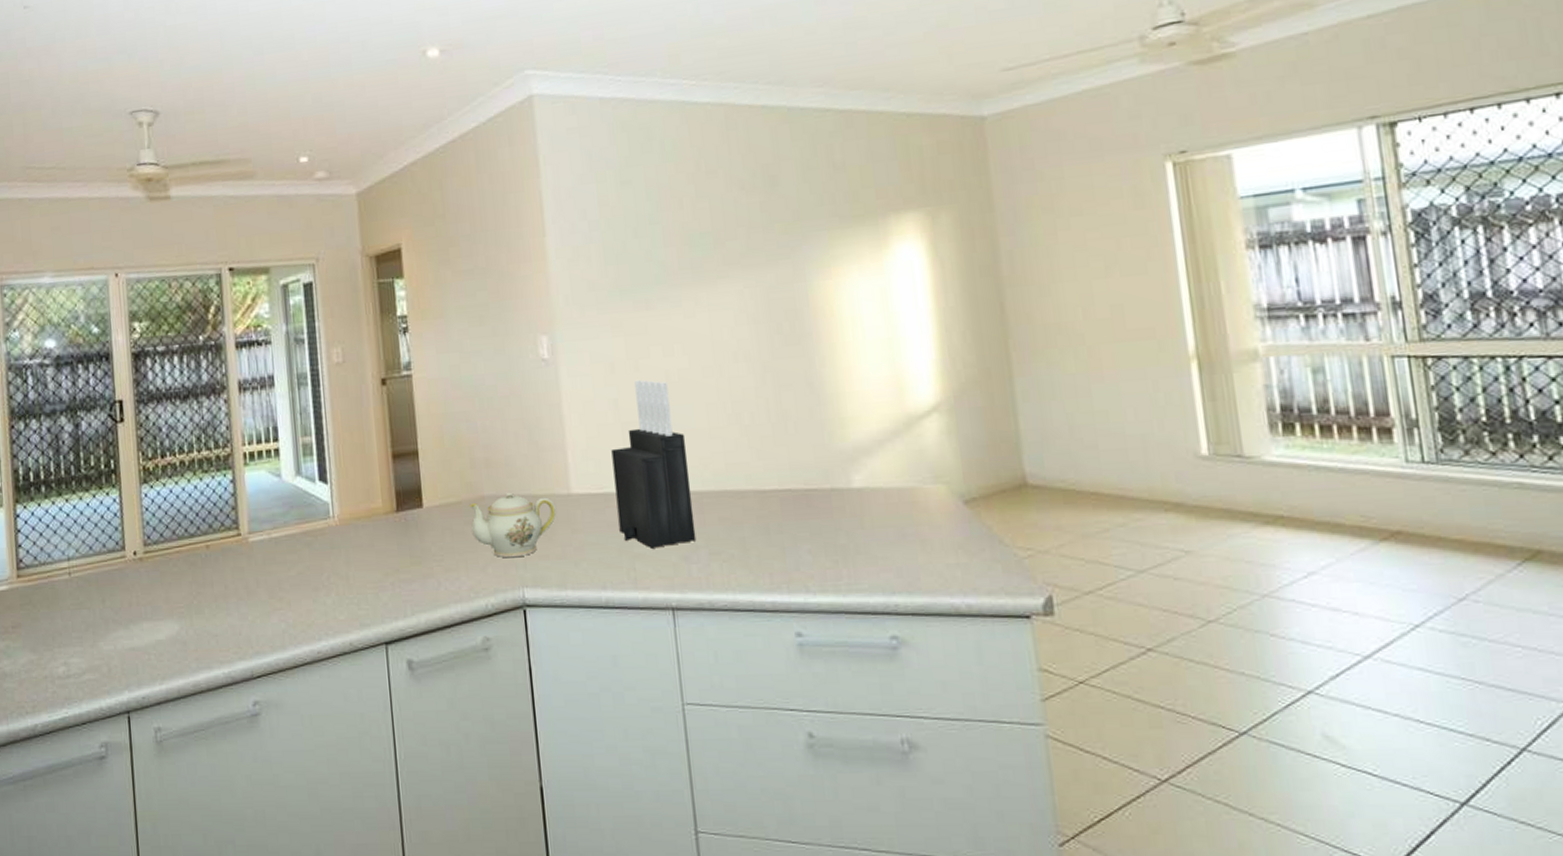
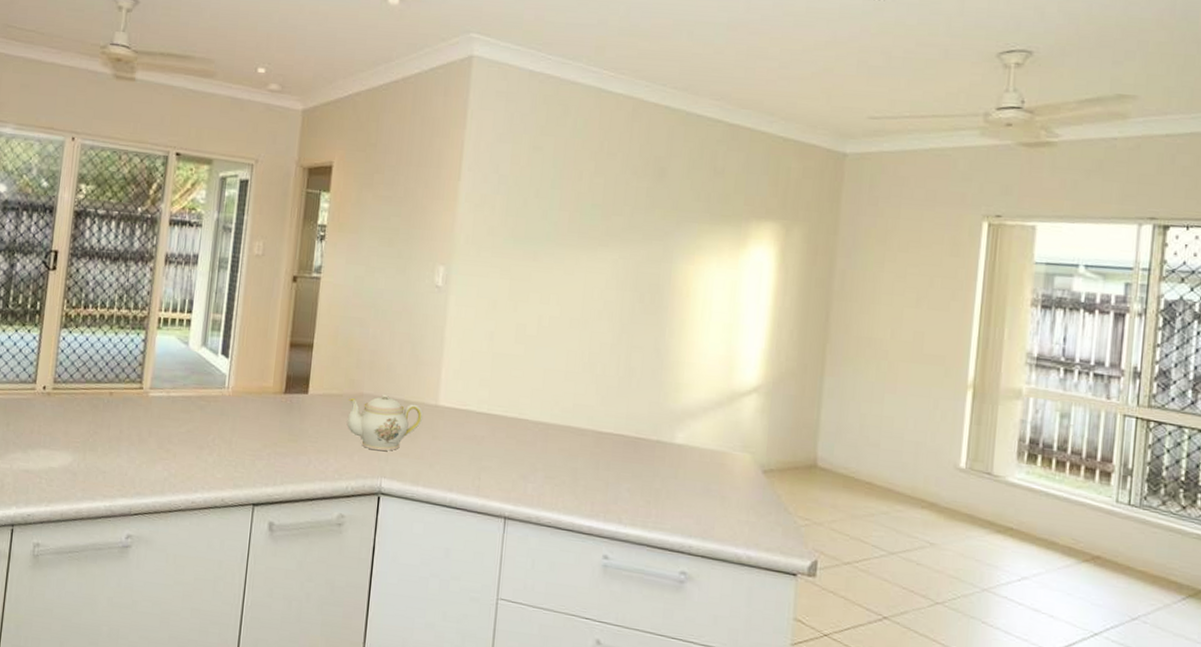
knife block: present [611,379,697,548] -> none [473,318,545,465]

